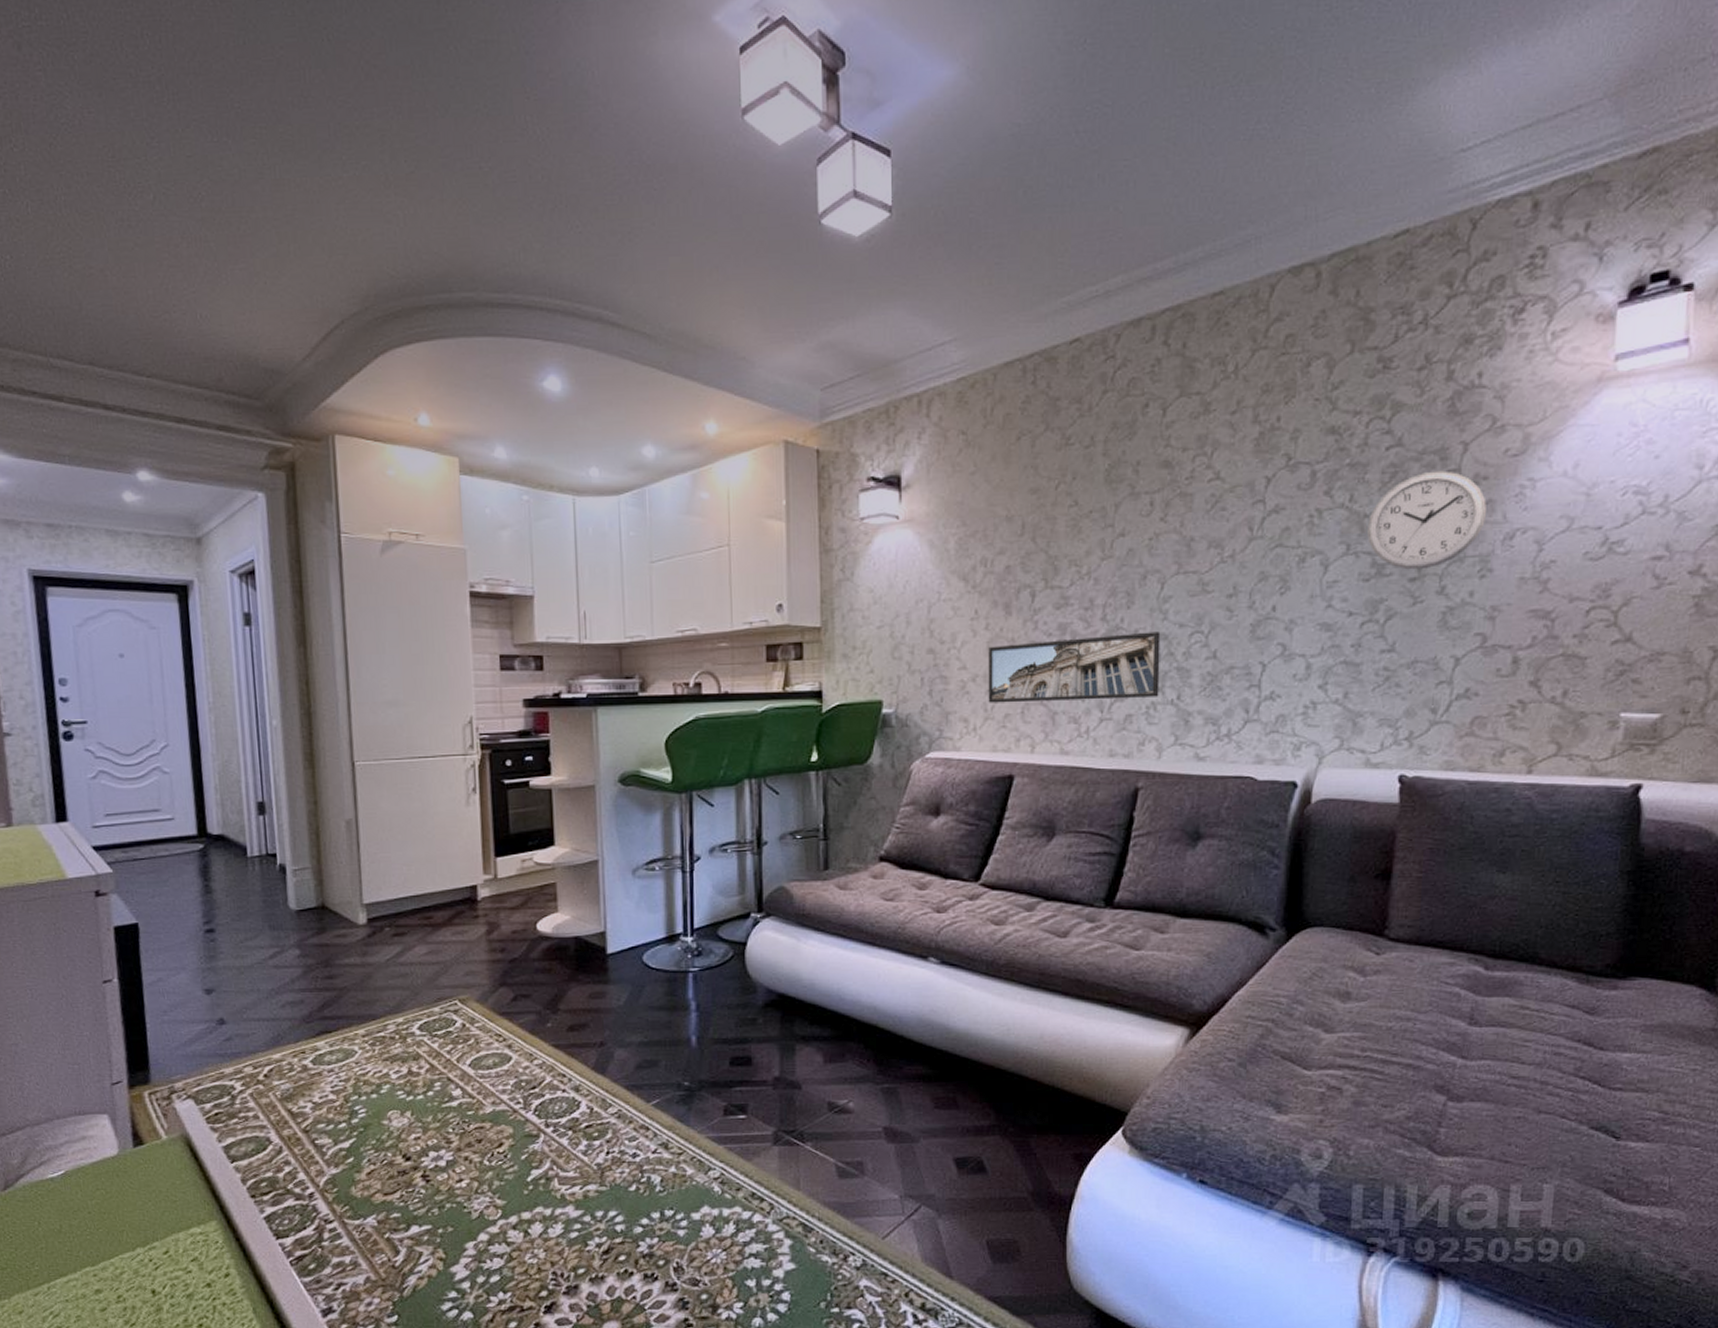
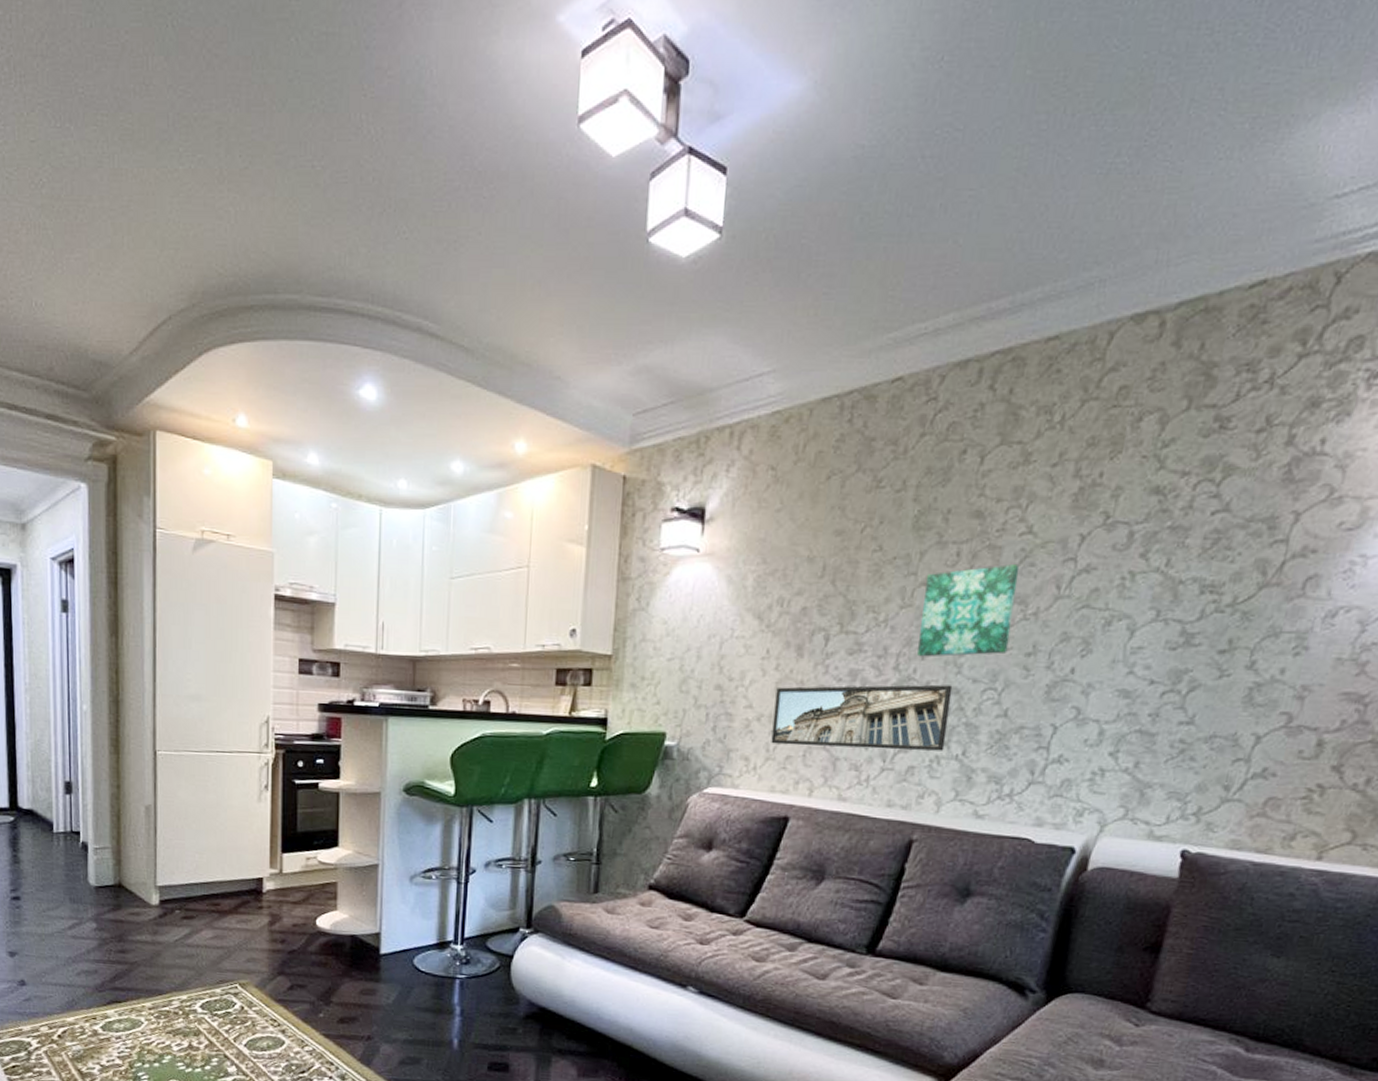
wall art: none [1123,510,1212,606] -> present [917,564,1020,657]
wall clock: present [1366,470,1488,570] -> none [1179,540,1312,642]

